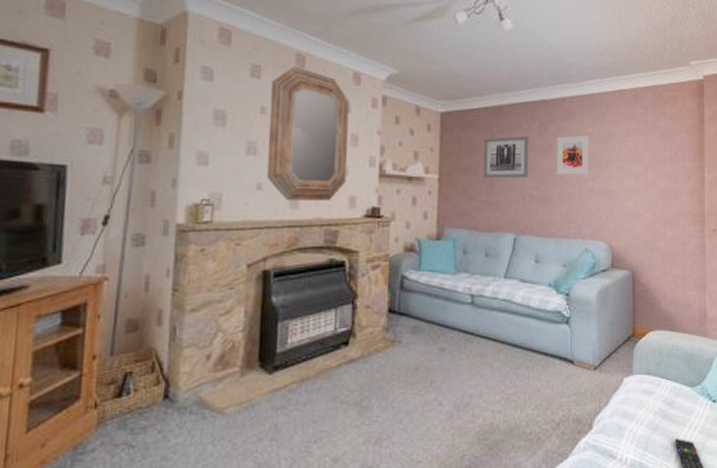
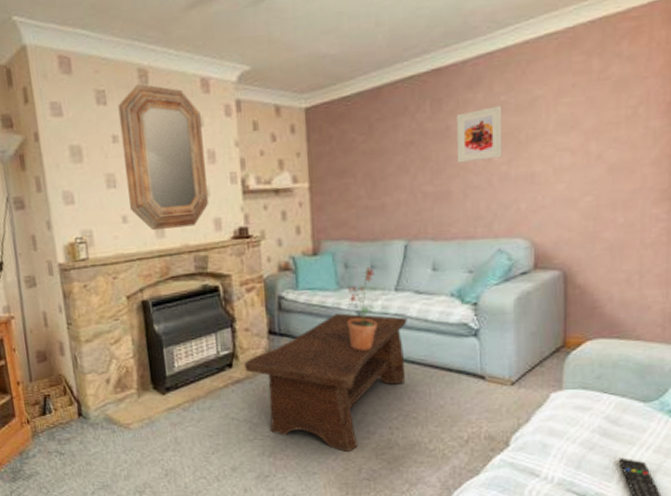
coffee table: none [361,296,513,437] -> present [244,313,407,451]
potted plant: none [462,255,489,333] -> present [348,267,378,351]
wall art: present [483,135,529,179] -> none [360,119,420,179]

